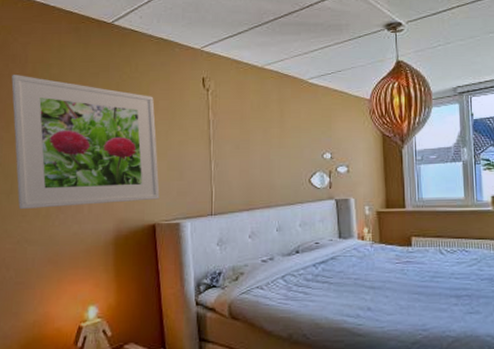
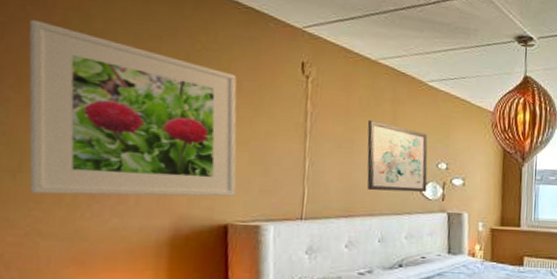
wall art: none [260,120,315,185] -> present [367,119,428,193]

